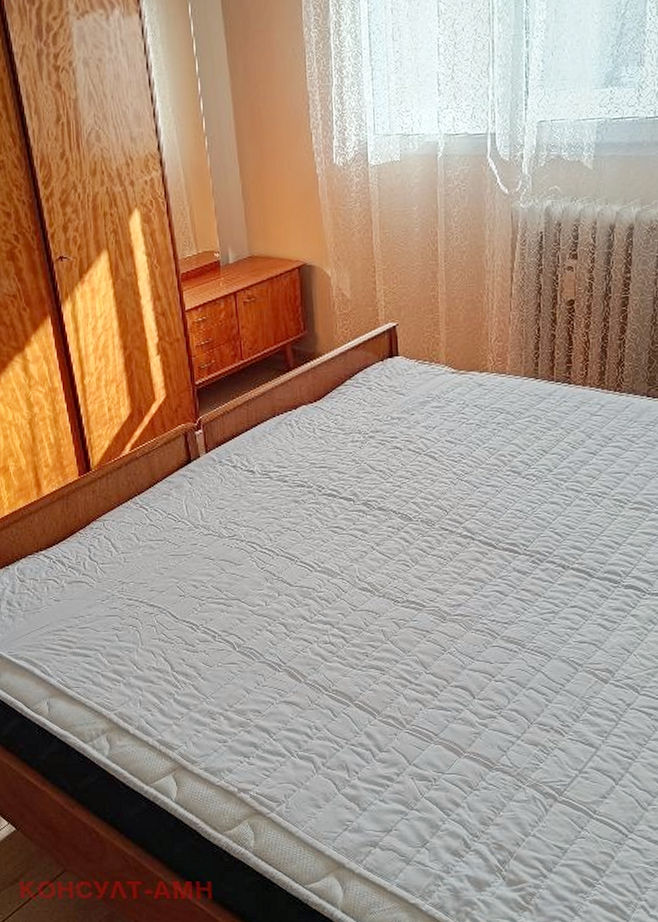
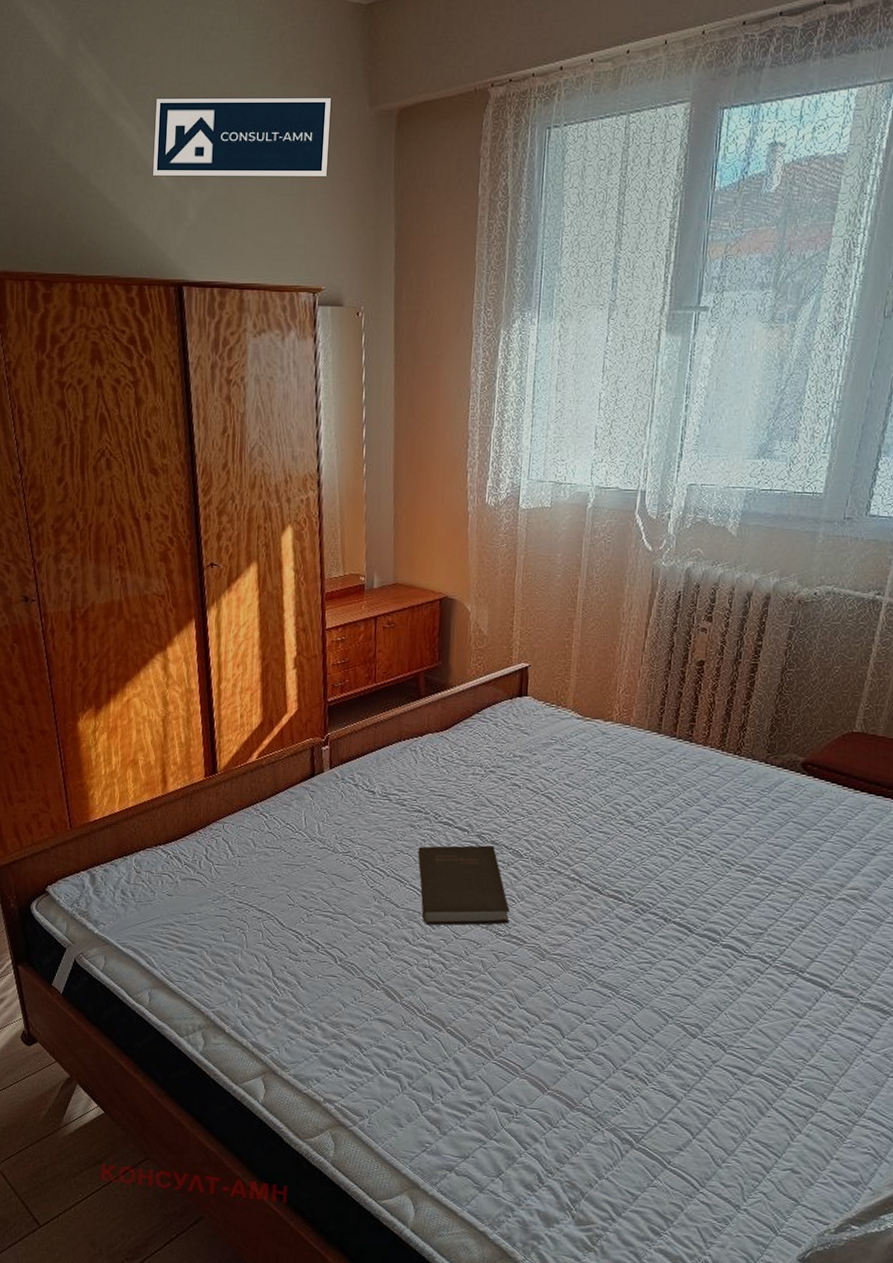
book: none [305,512,406,601] -> present [418,845,510,926]

